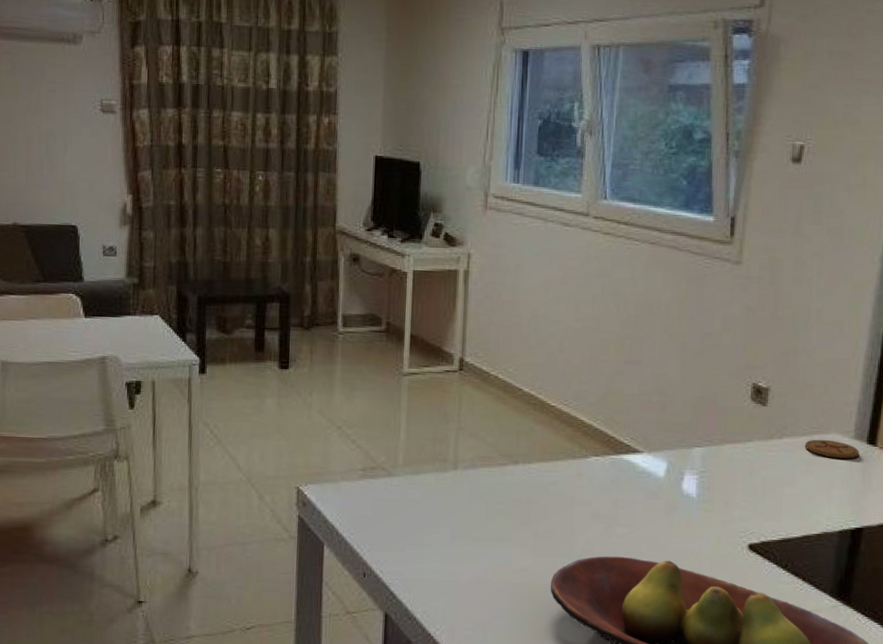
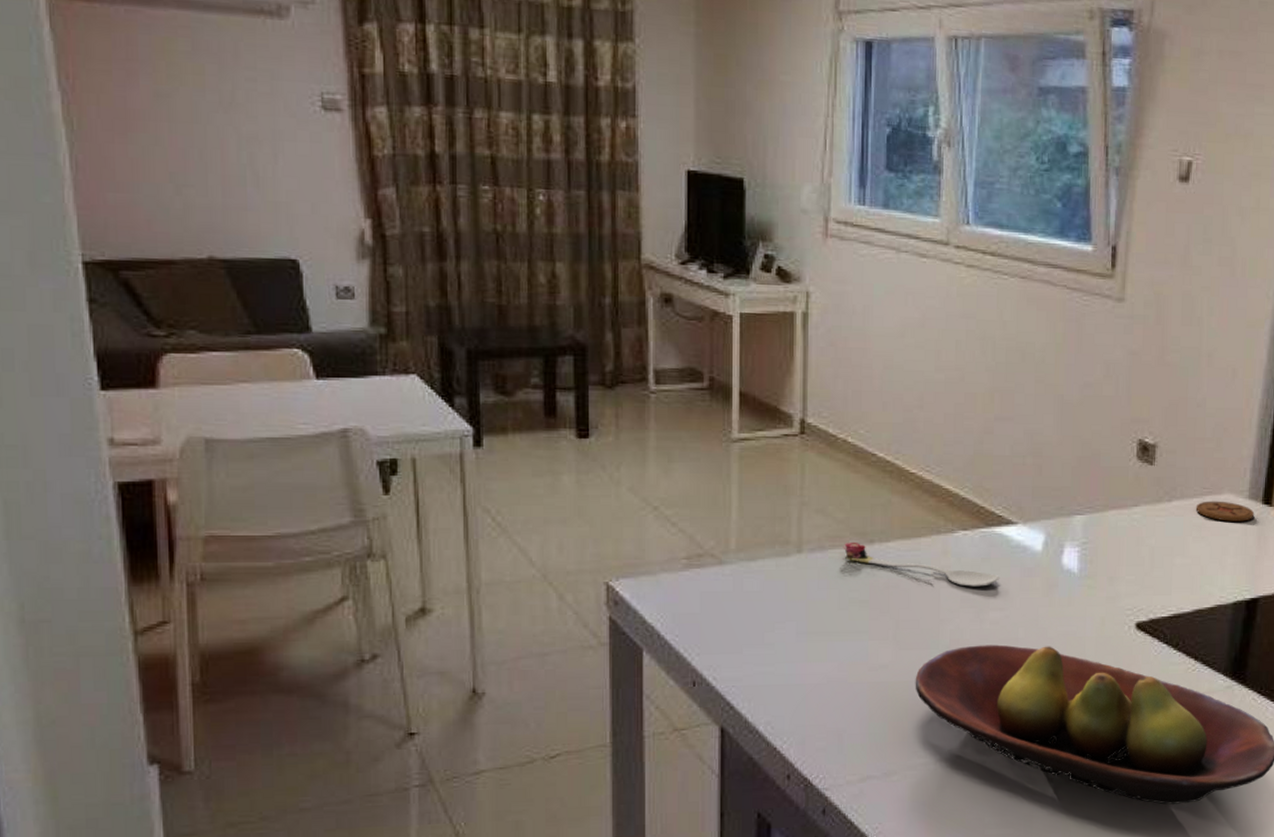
spoon: none [492,462,627,506] -> present [843,541,1000,587]

